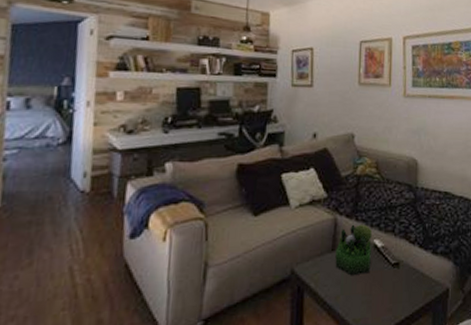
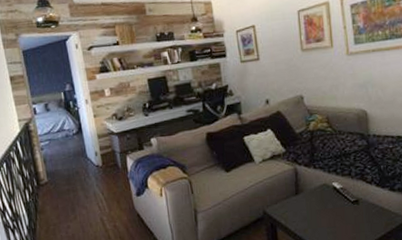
plant: present [335,224,372,275] -> none [299,171,333,212]

